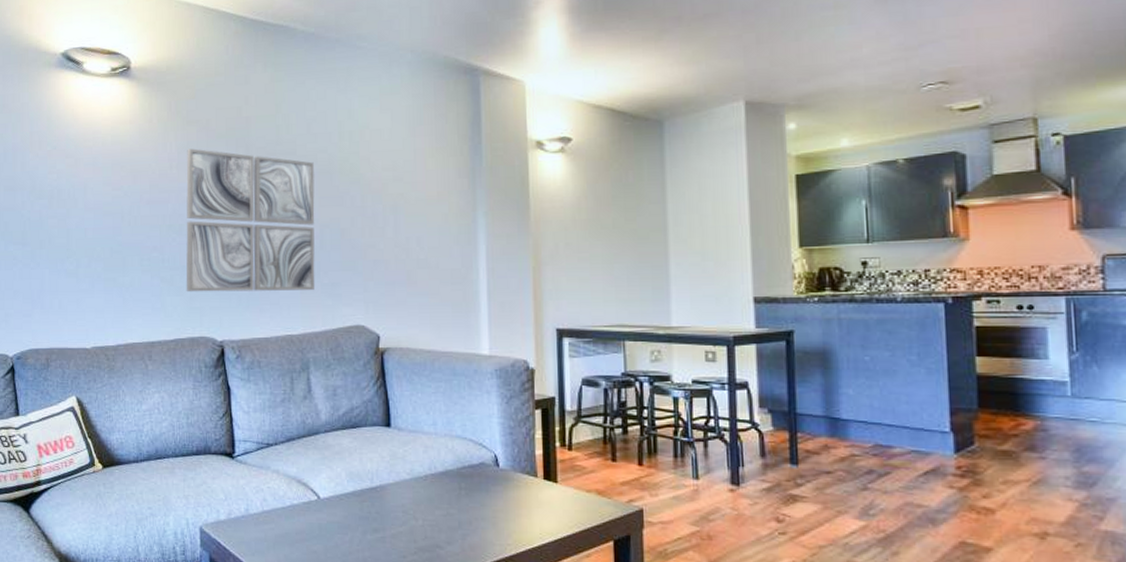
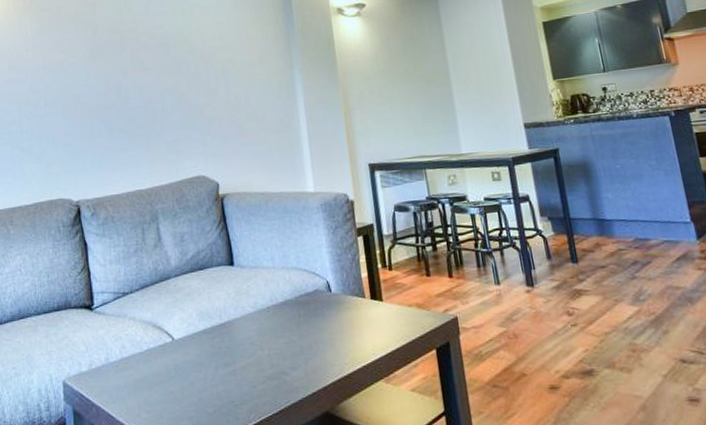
wall art: present [186,148,315,292] -> none [41,32,160,160]

